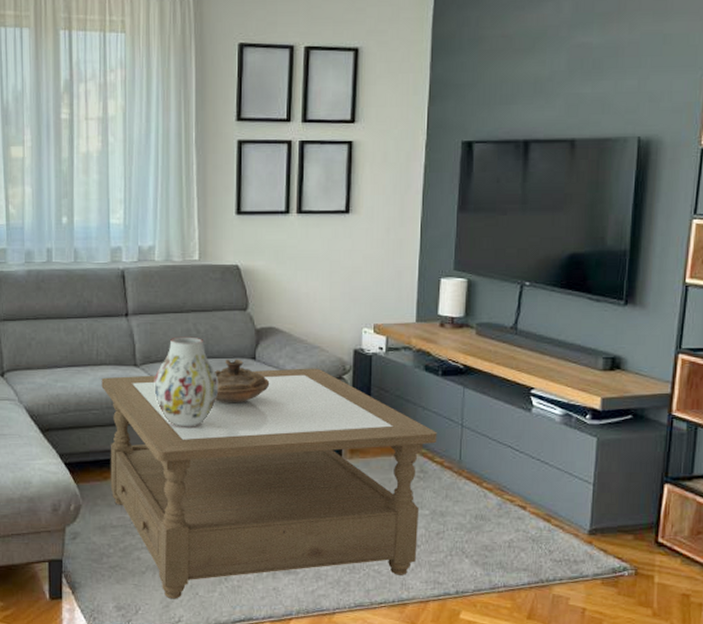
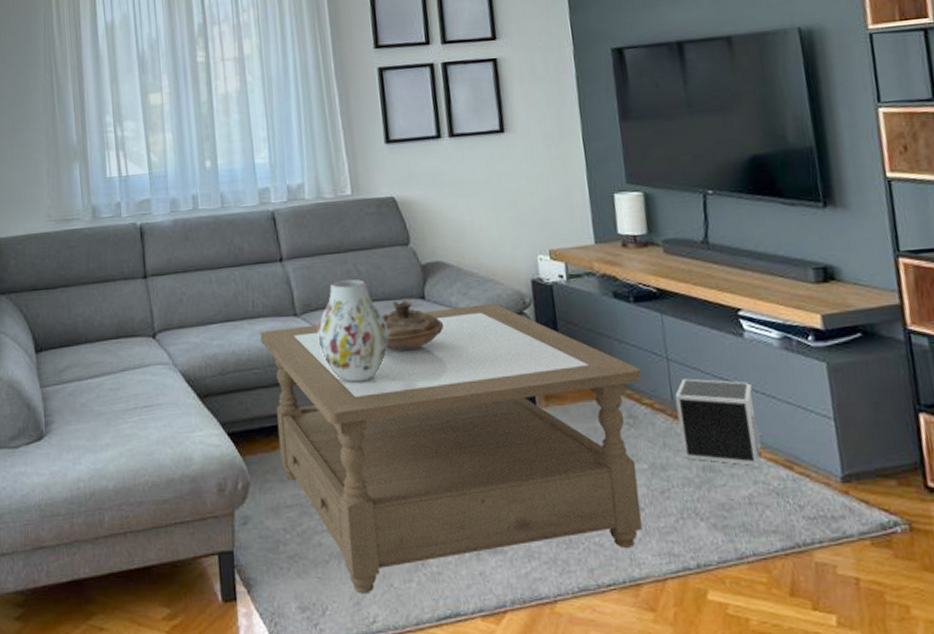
speaker: none [461,443,530,517] -> present [674,378,761,466]

